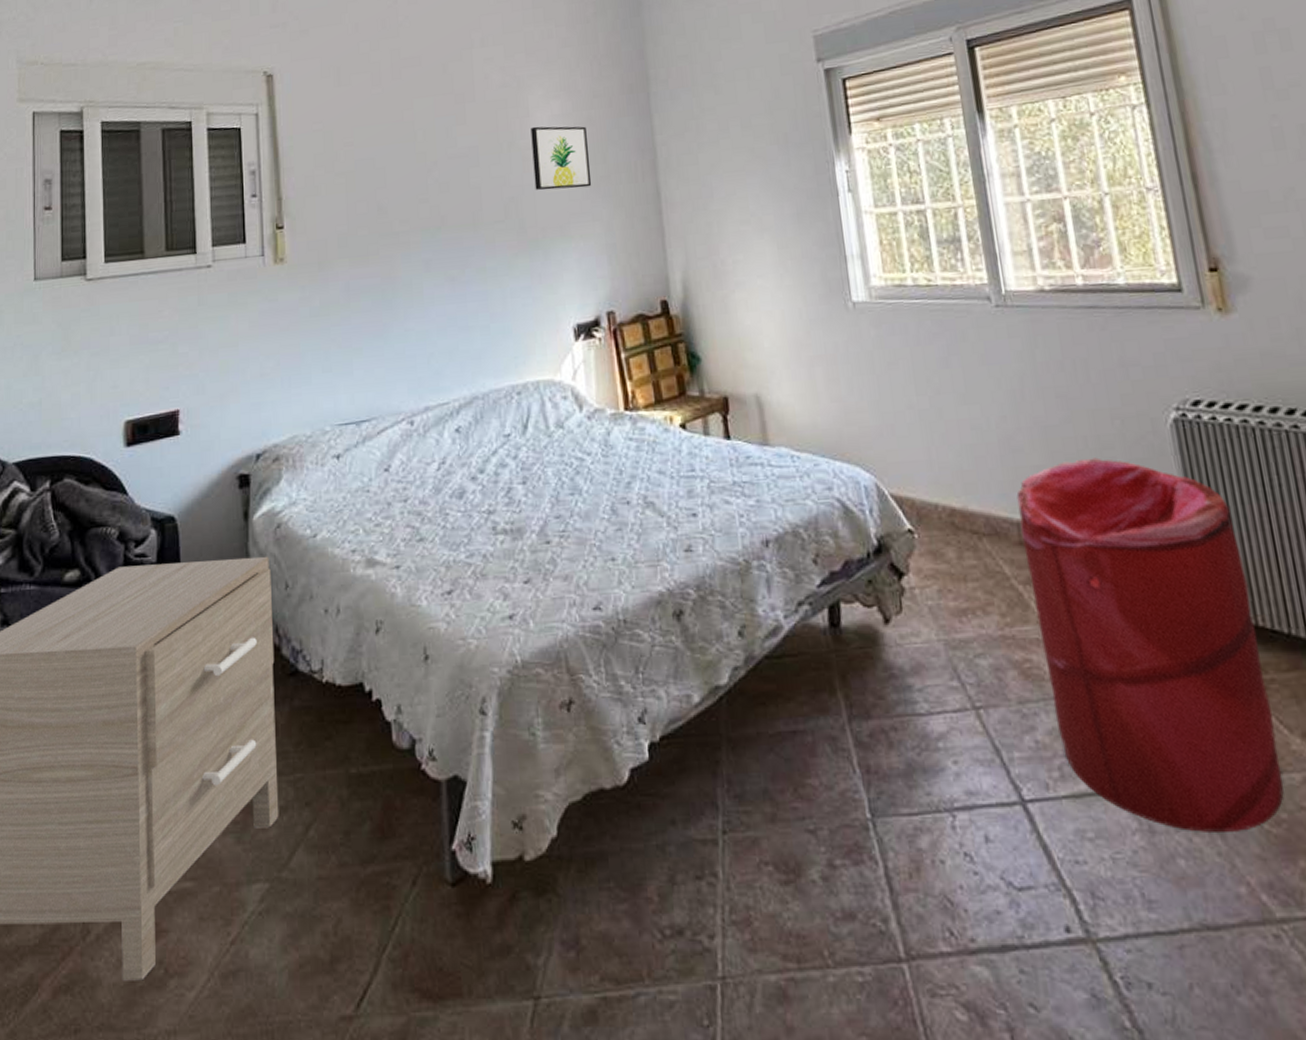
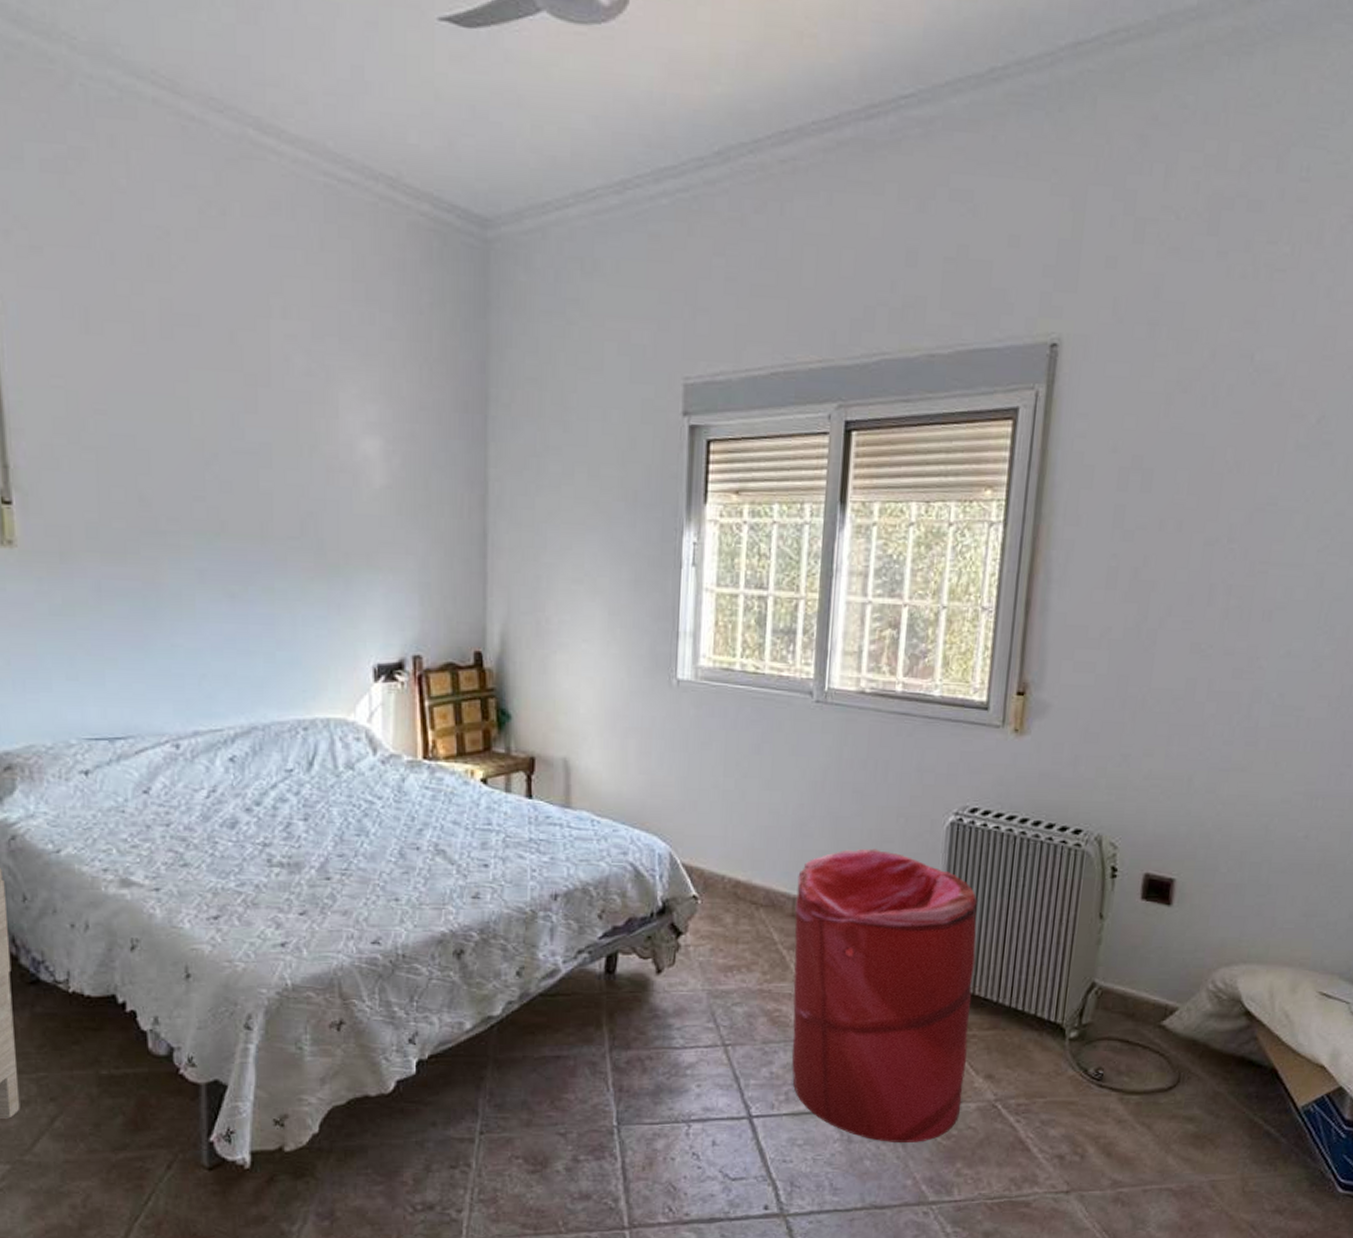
wall art: present [530,126,592,191] -> none [339,431,409,515]

